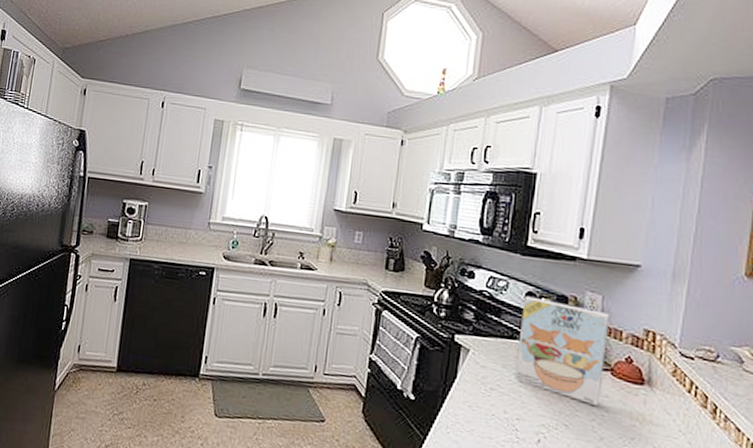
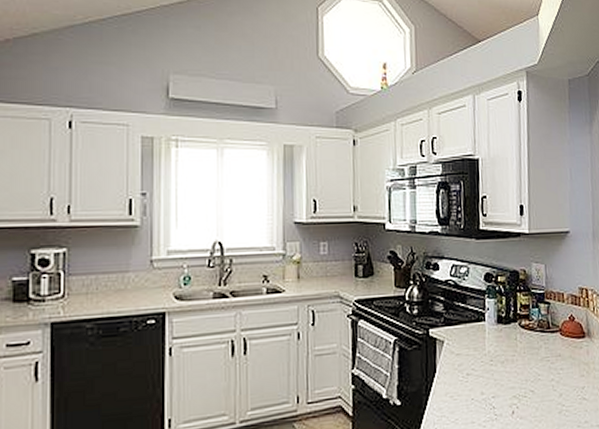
cereal box: present [514,295,610,407] -> none [483,277,556,367]

